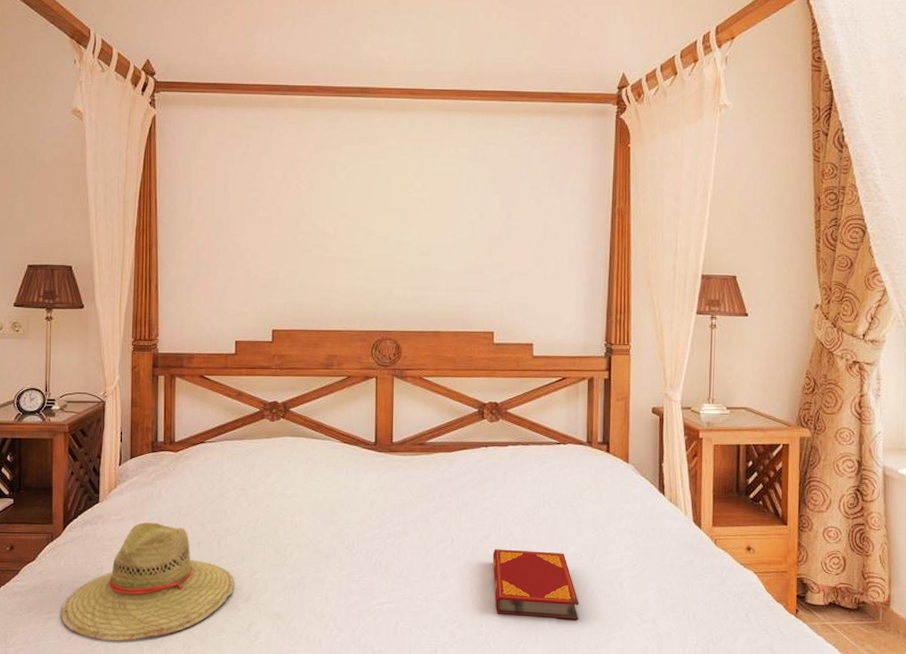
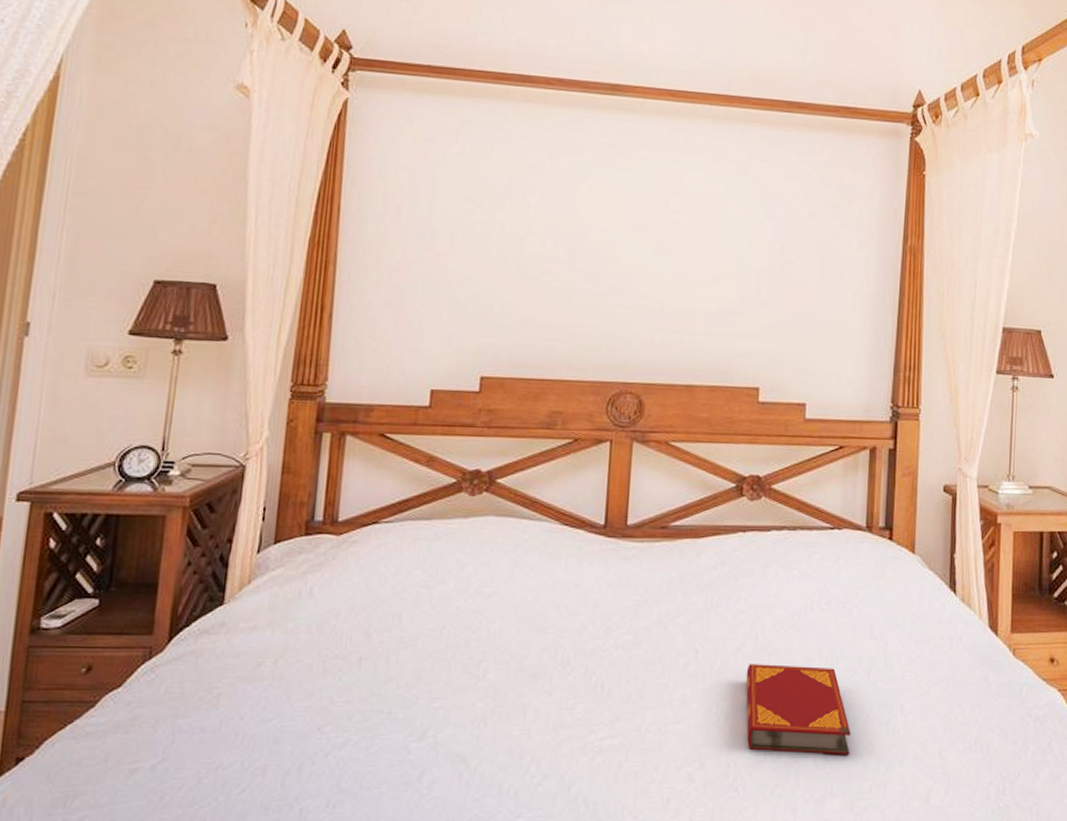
straw hat: present [61,522,234,641] -> none [152,631,405,801]

